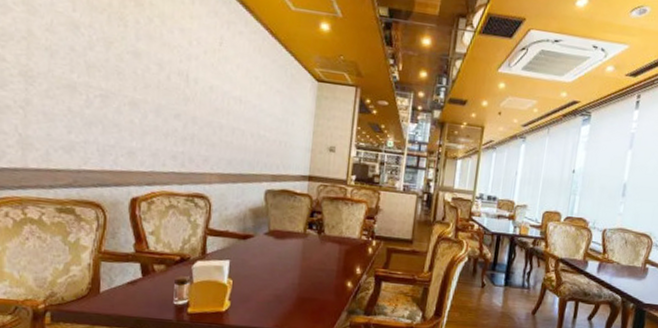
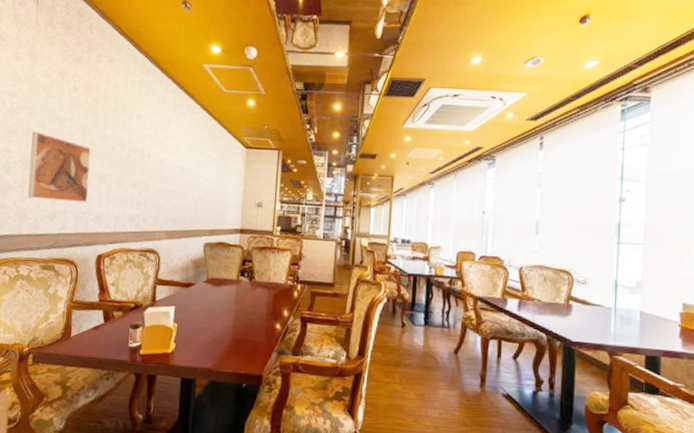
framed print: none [33,36,119,133] -> present [28,131,91,202]

